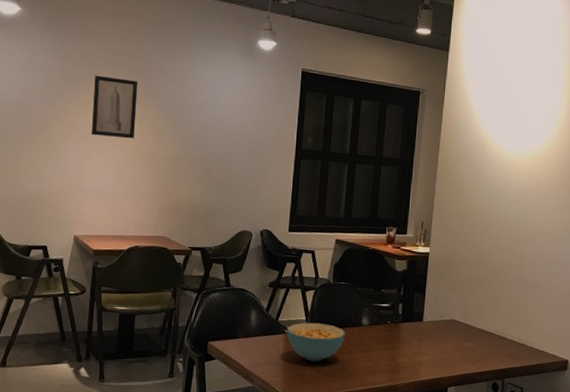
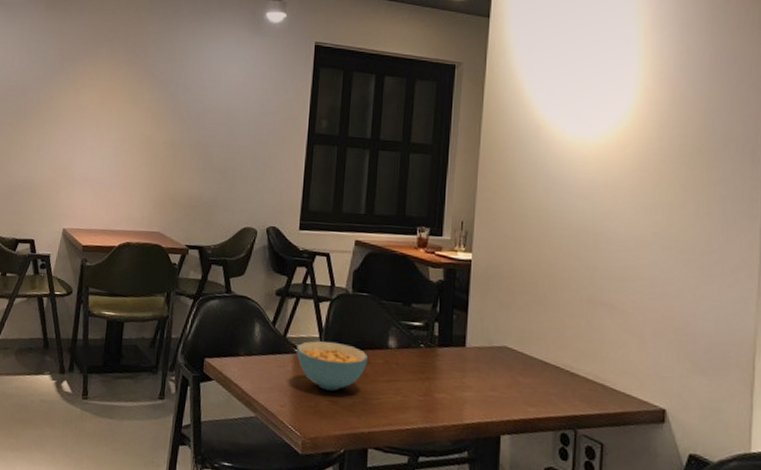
wall art: present [91,75,138,139] -> none [85,54,136,122]

